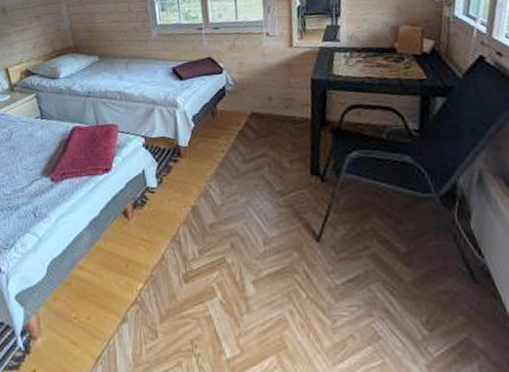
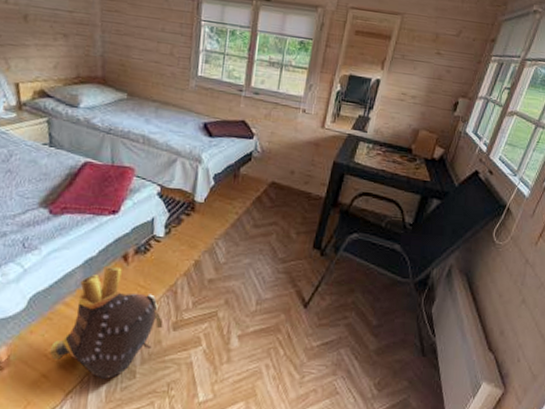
backpack: none [74,224,174,342] -> present [50,267,163,380]

